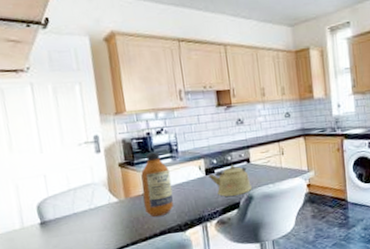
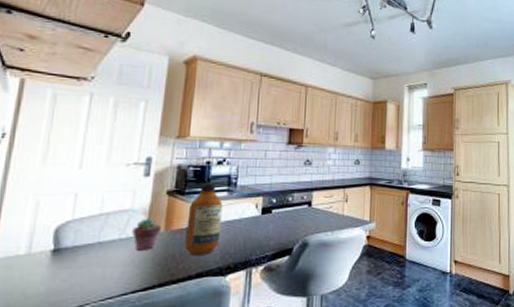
potted succulent: none [98,189,122,217] -> present [132,218,162,250]
kettle: present [208,164,252,197] -> none [264,206,309,240]

